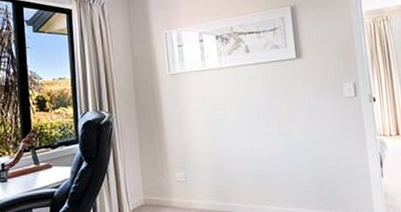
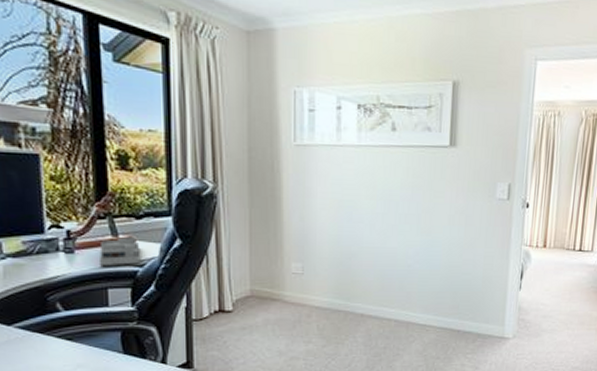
desk organizer: none [26,164,57,191] -> present [99,237,141,267]

